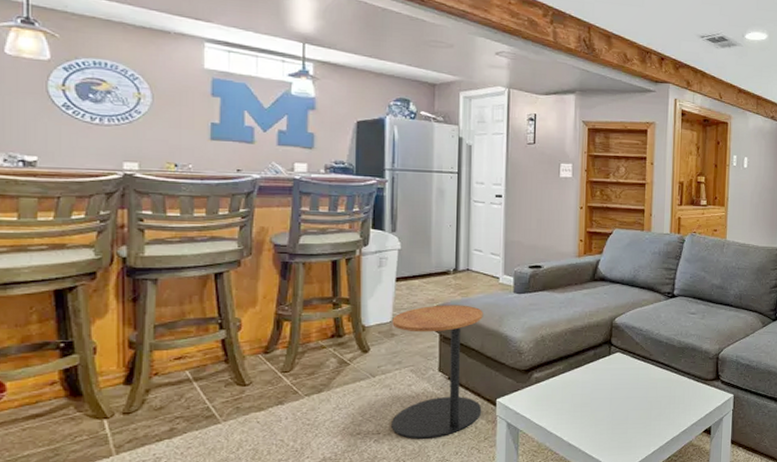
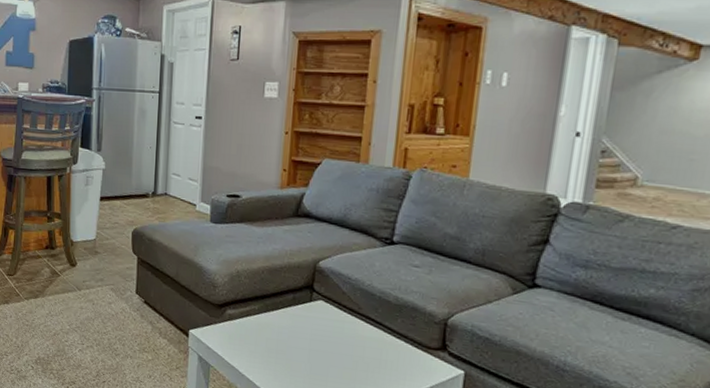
side table: present [392,305,483,439] -> none [94,227,179,358]

